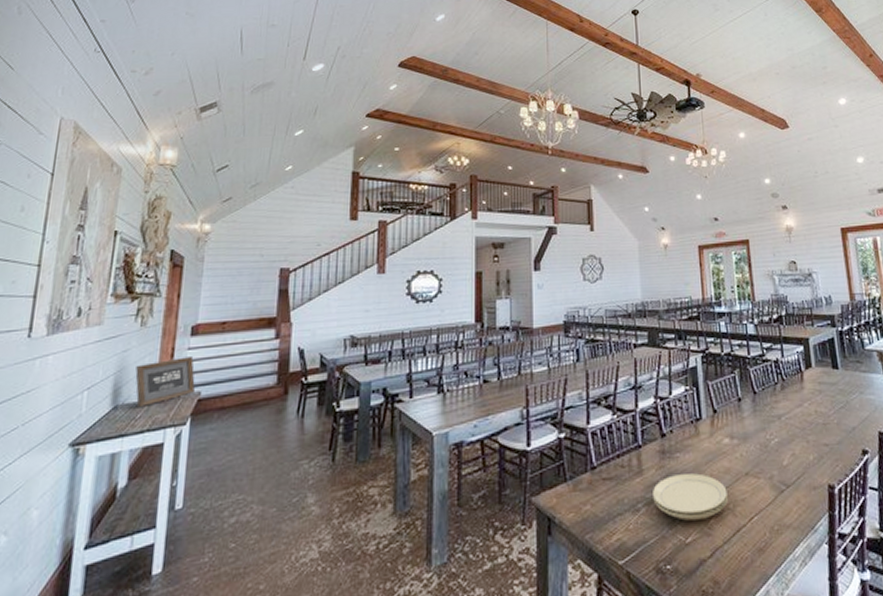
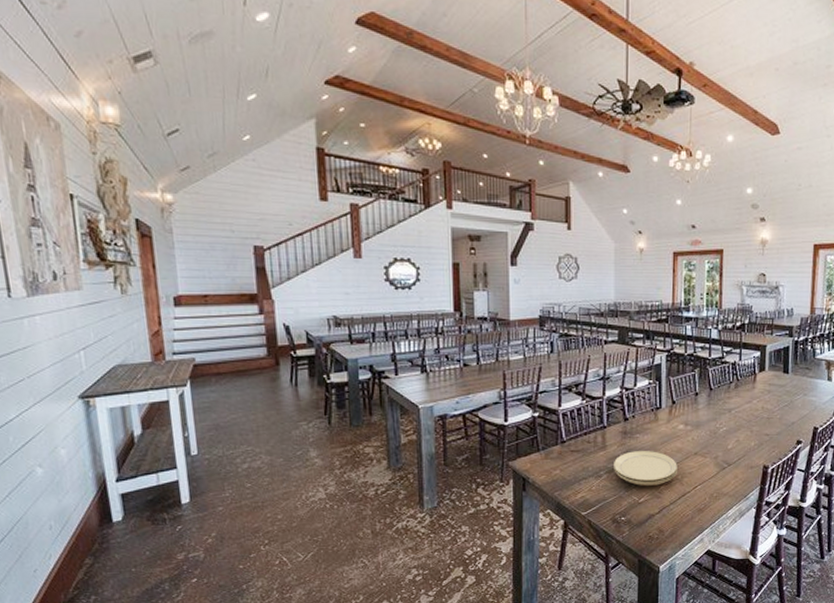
picture frame: present [135,357,195,408] -> none [126,326,189,369]

